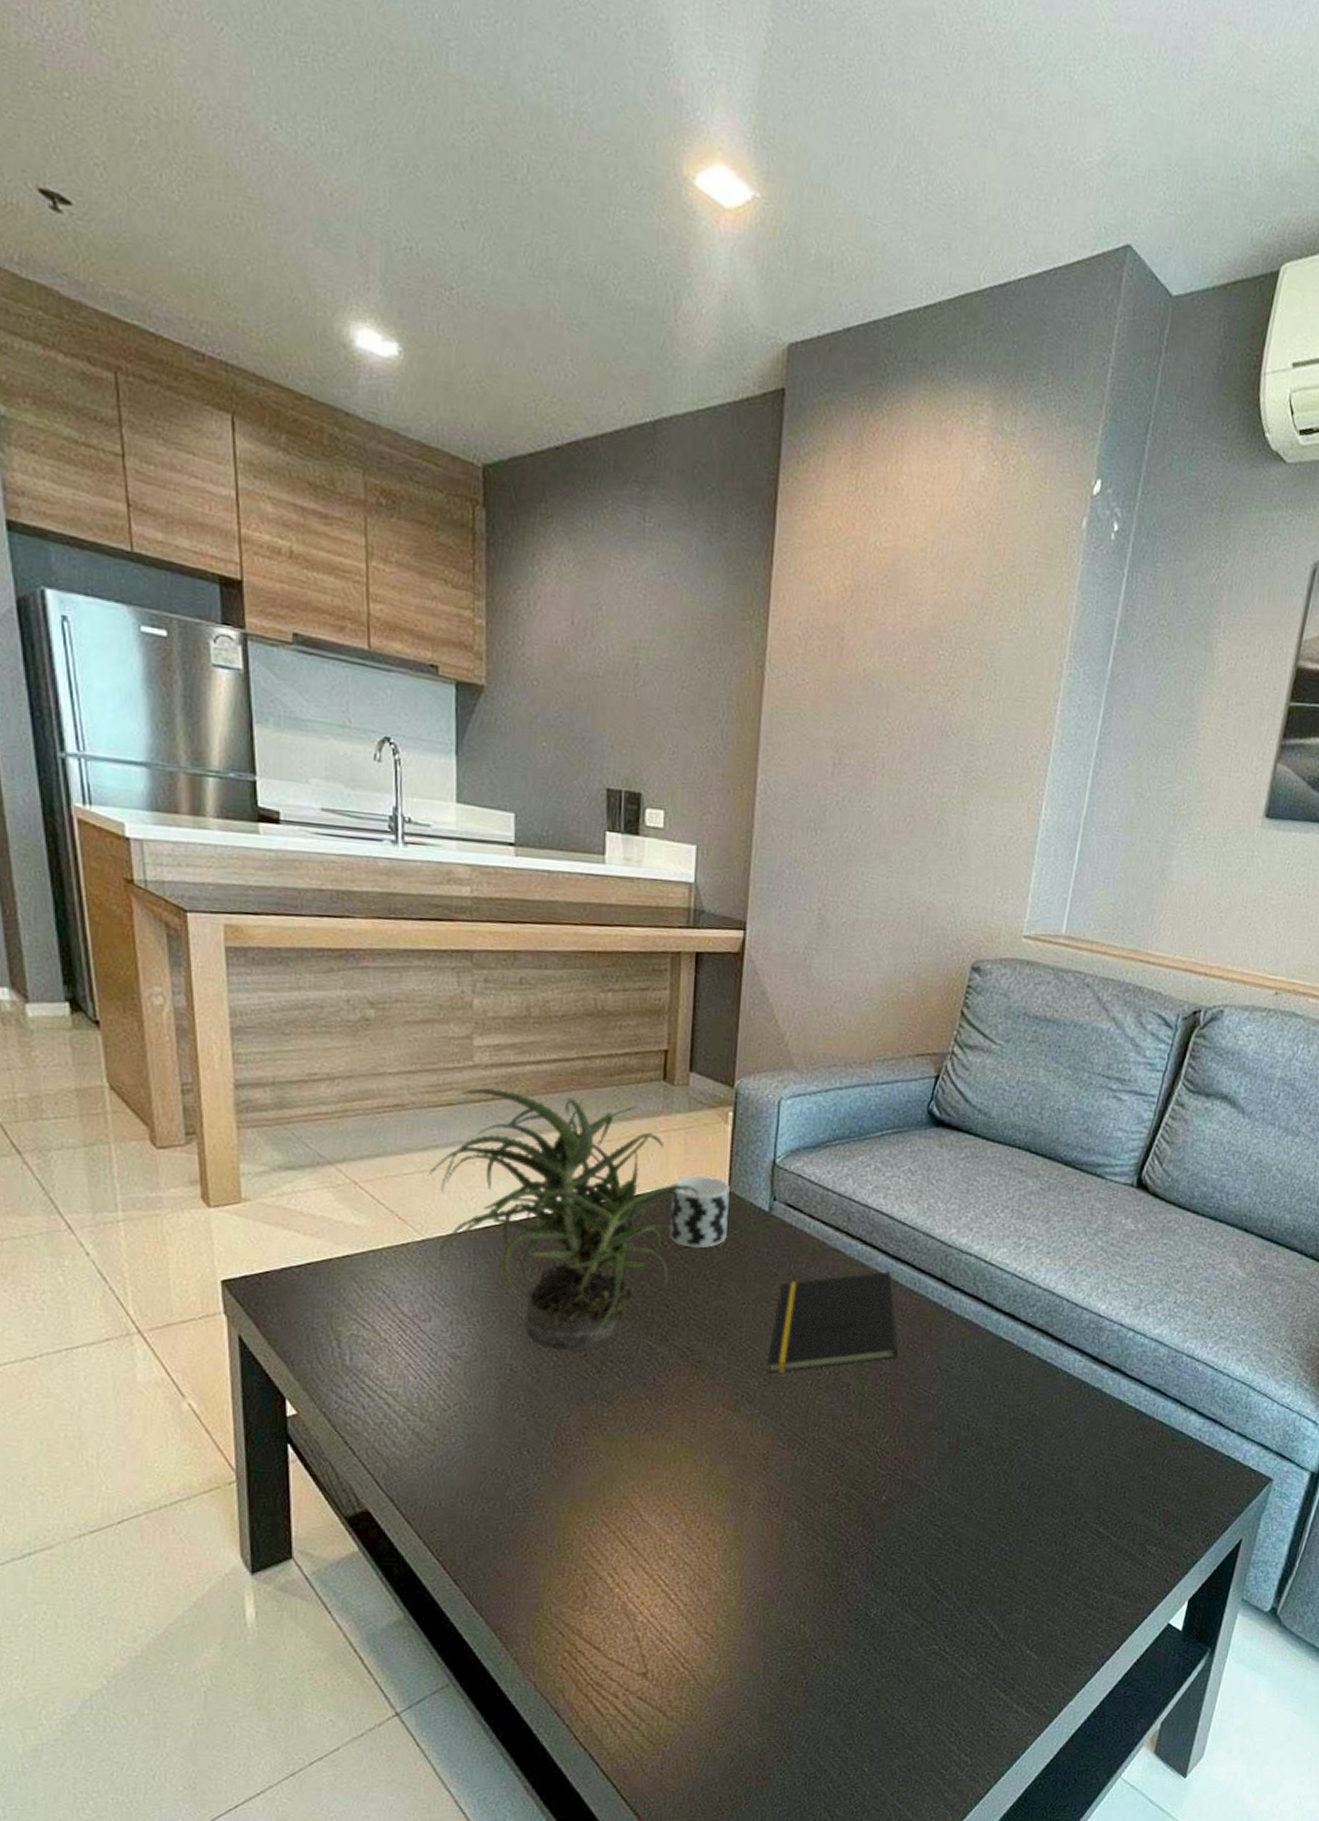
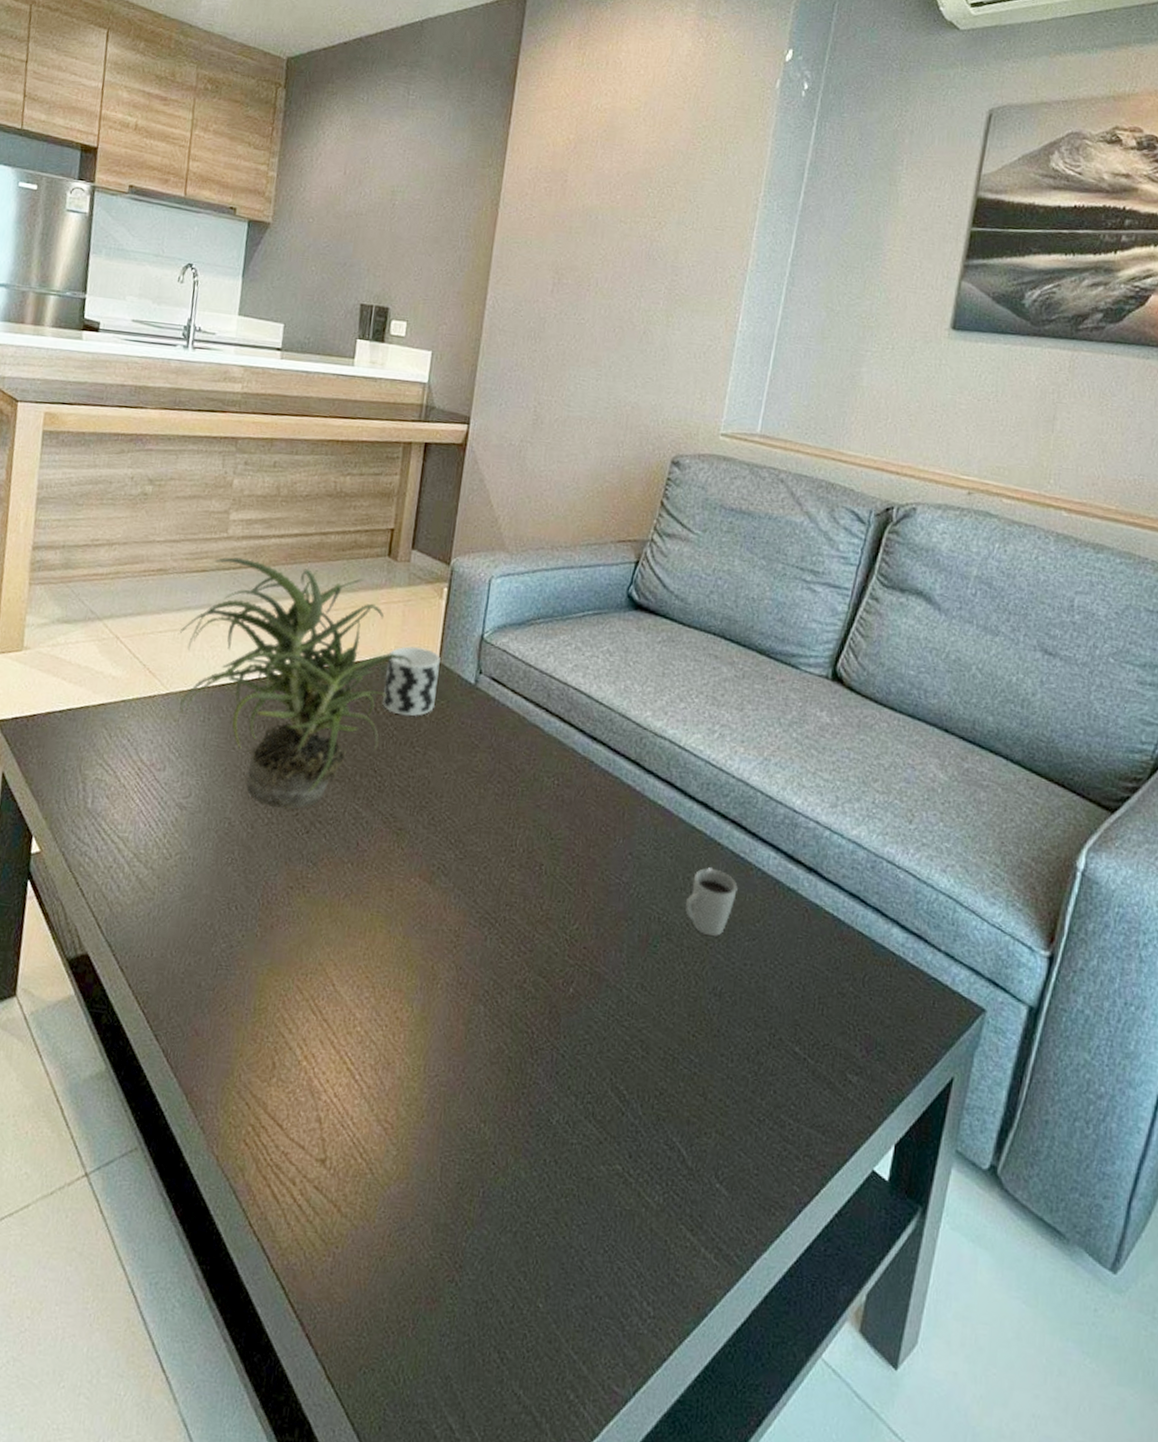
notepad: present [768,1271,898,1374] -> none [465,750,591,847]
cup: none [993,1374,1045,1438] -> present [684,867,738,937]

